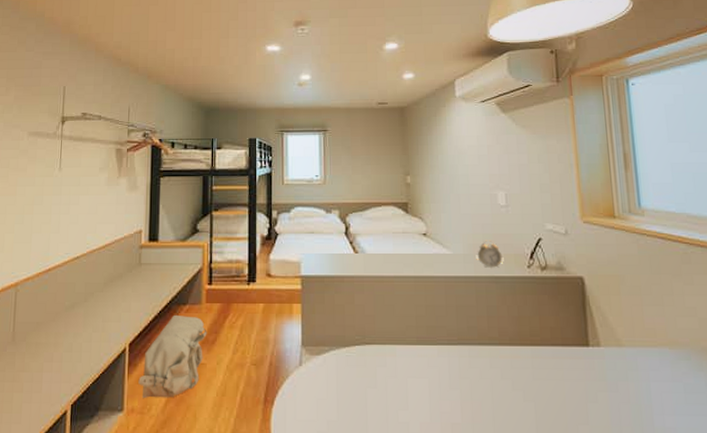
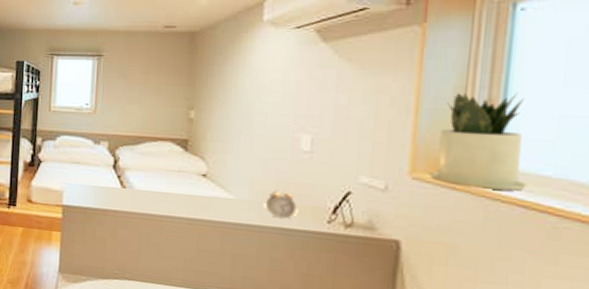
planter: none [594,147,662,227] -> present [429,92,529,191]

